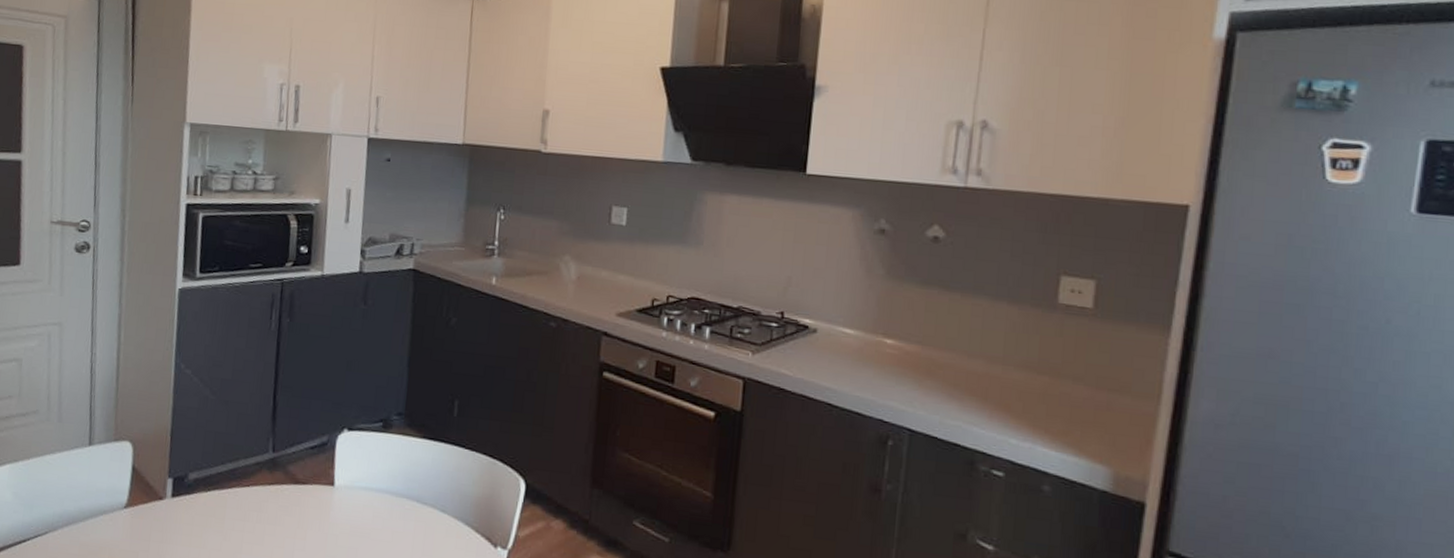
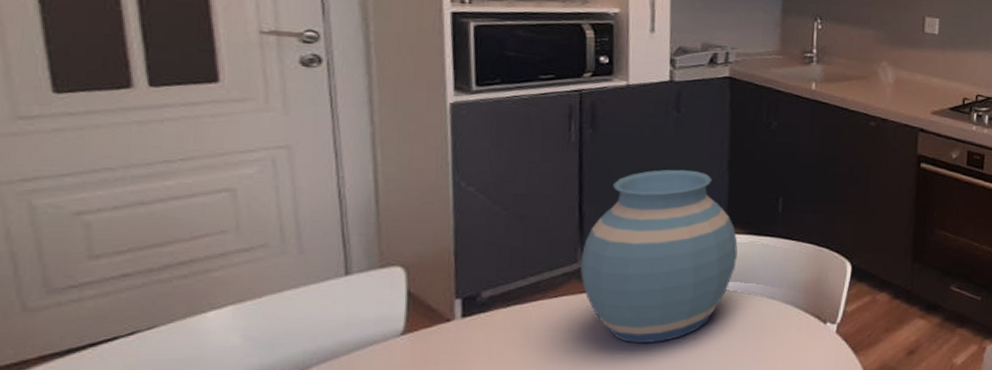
vase: none [270,363,413,546] -> present [580,169,738,344]

